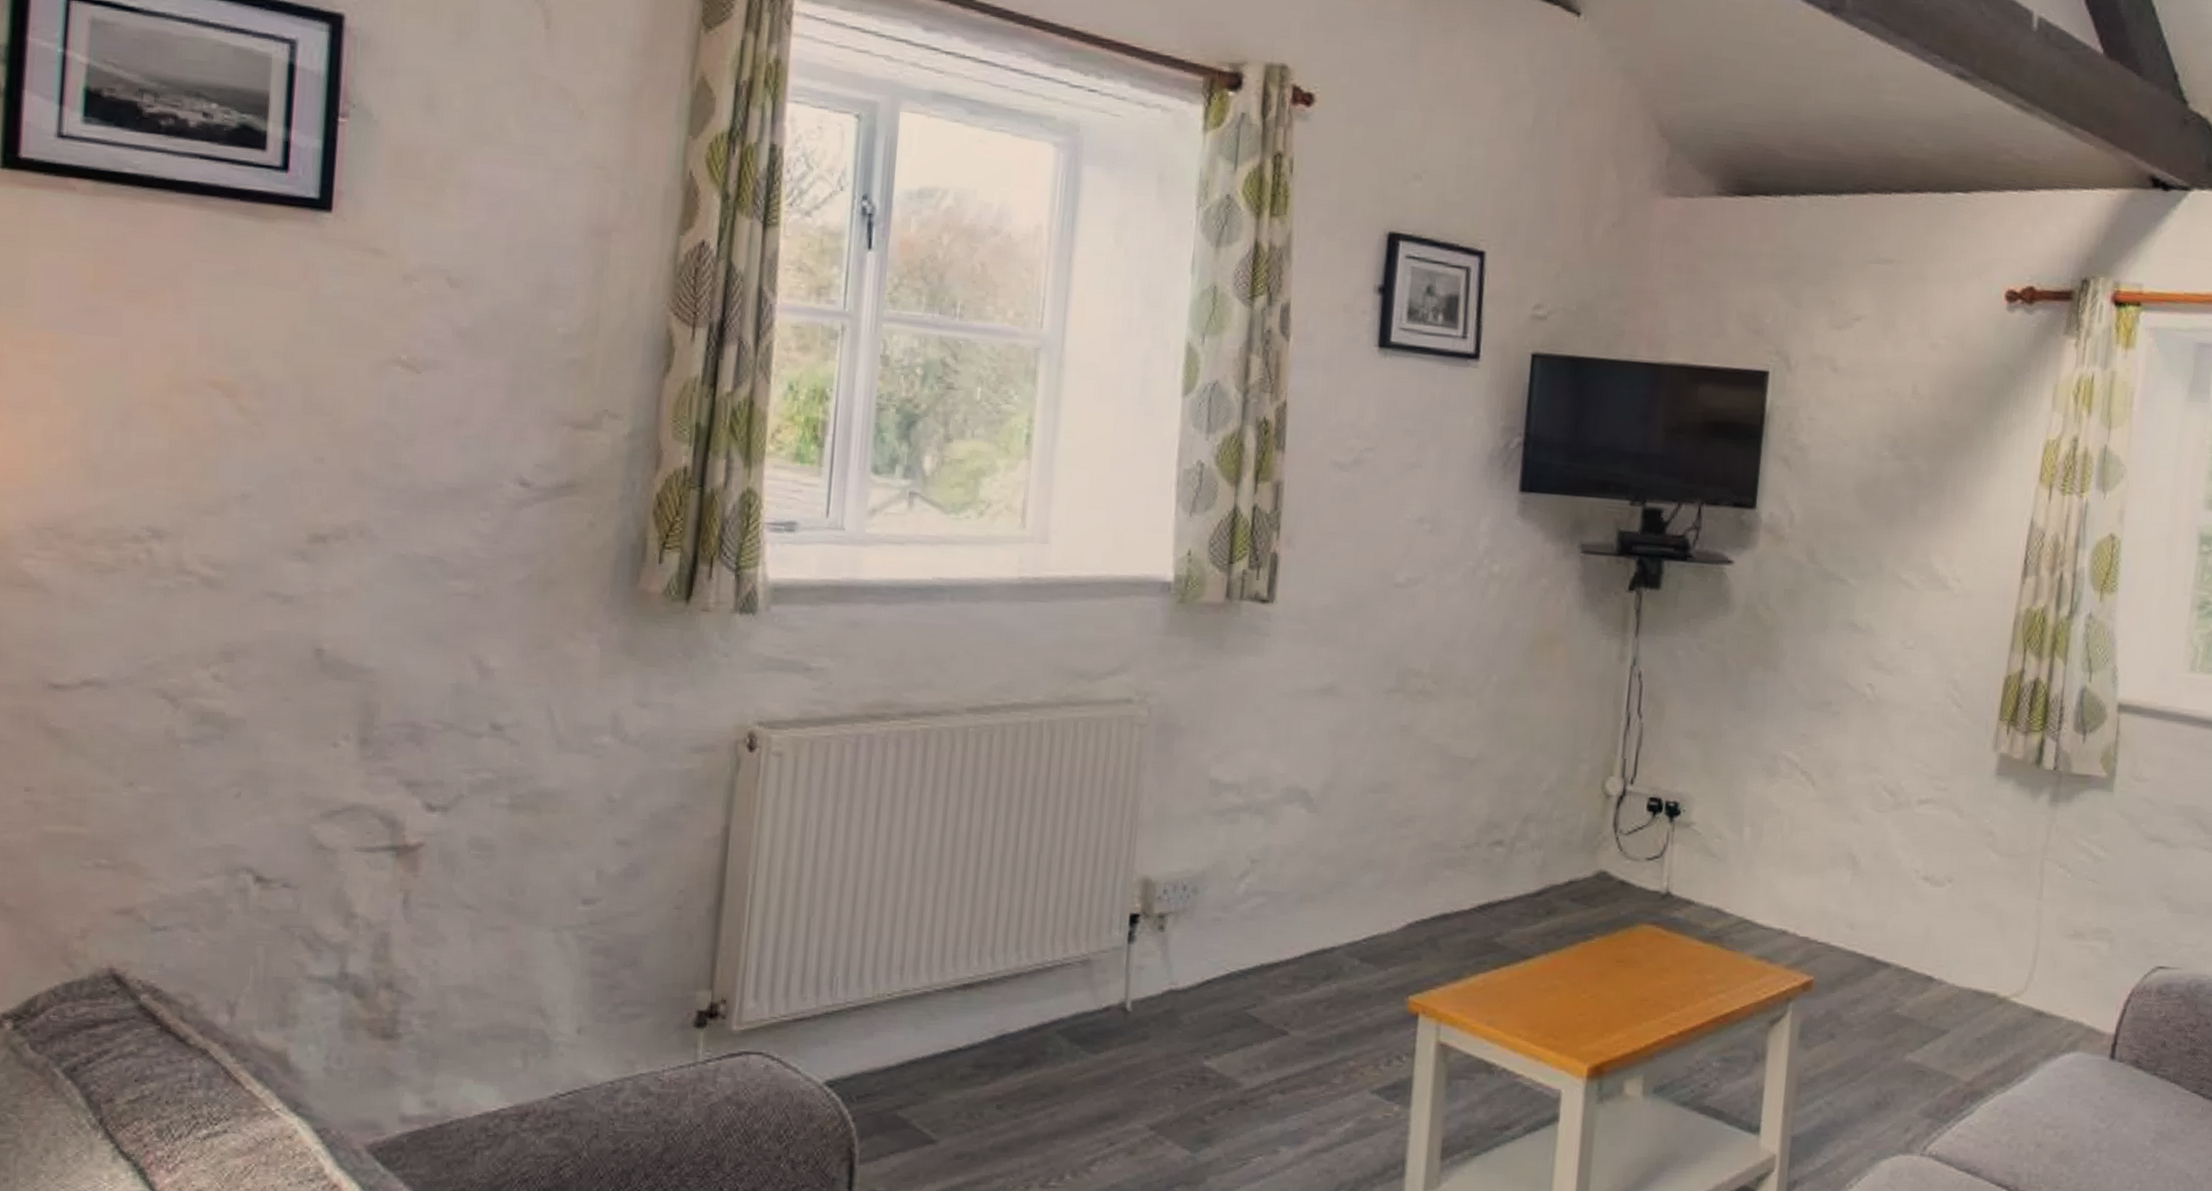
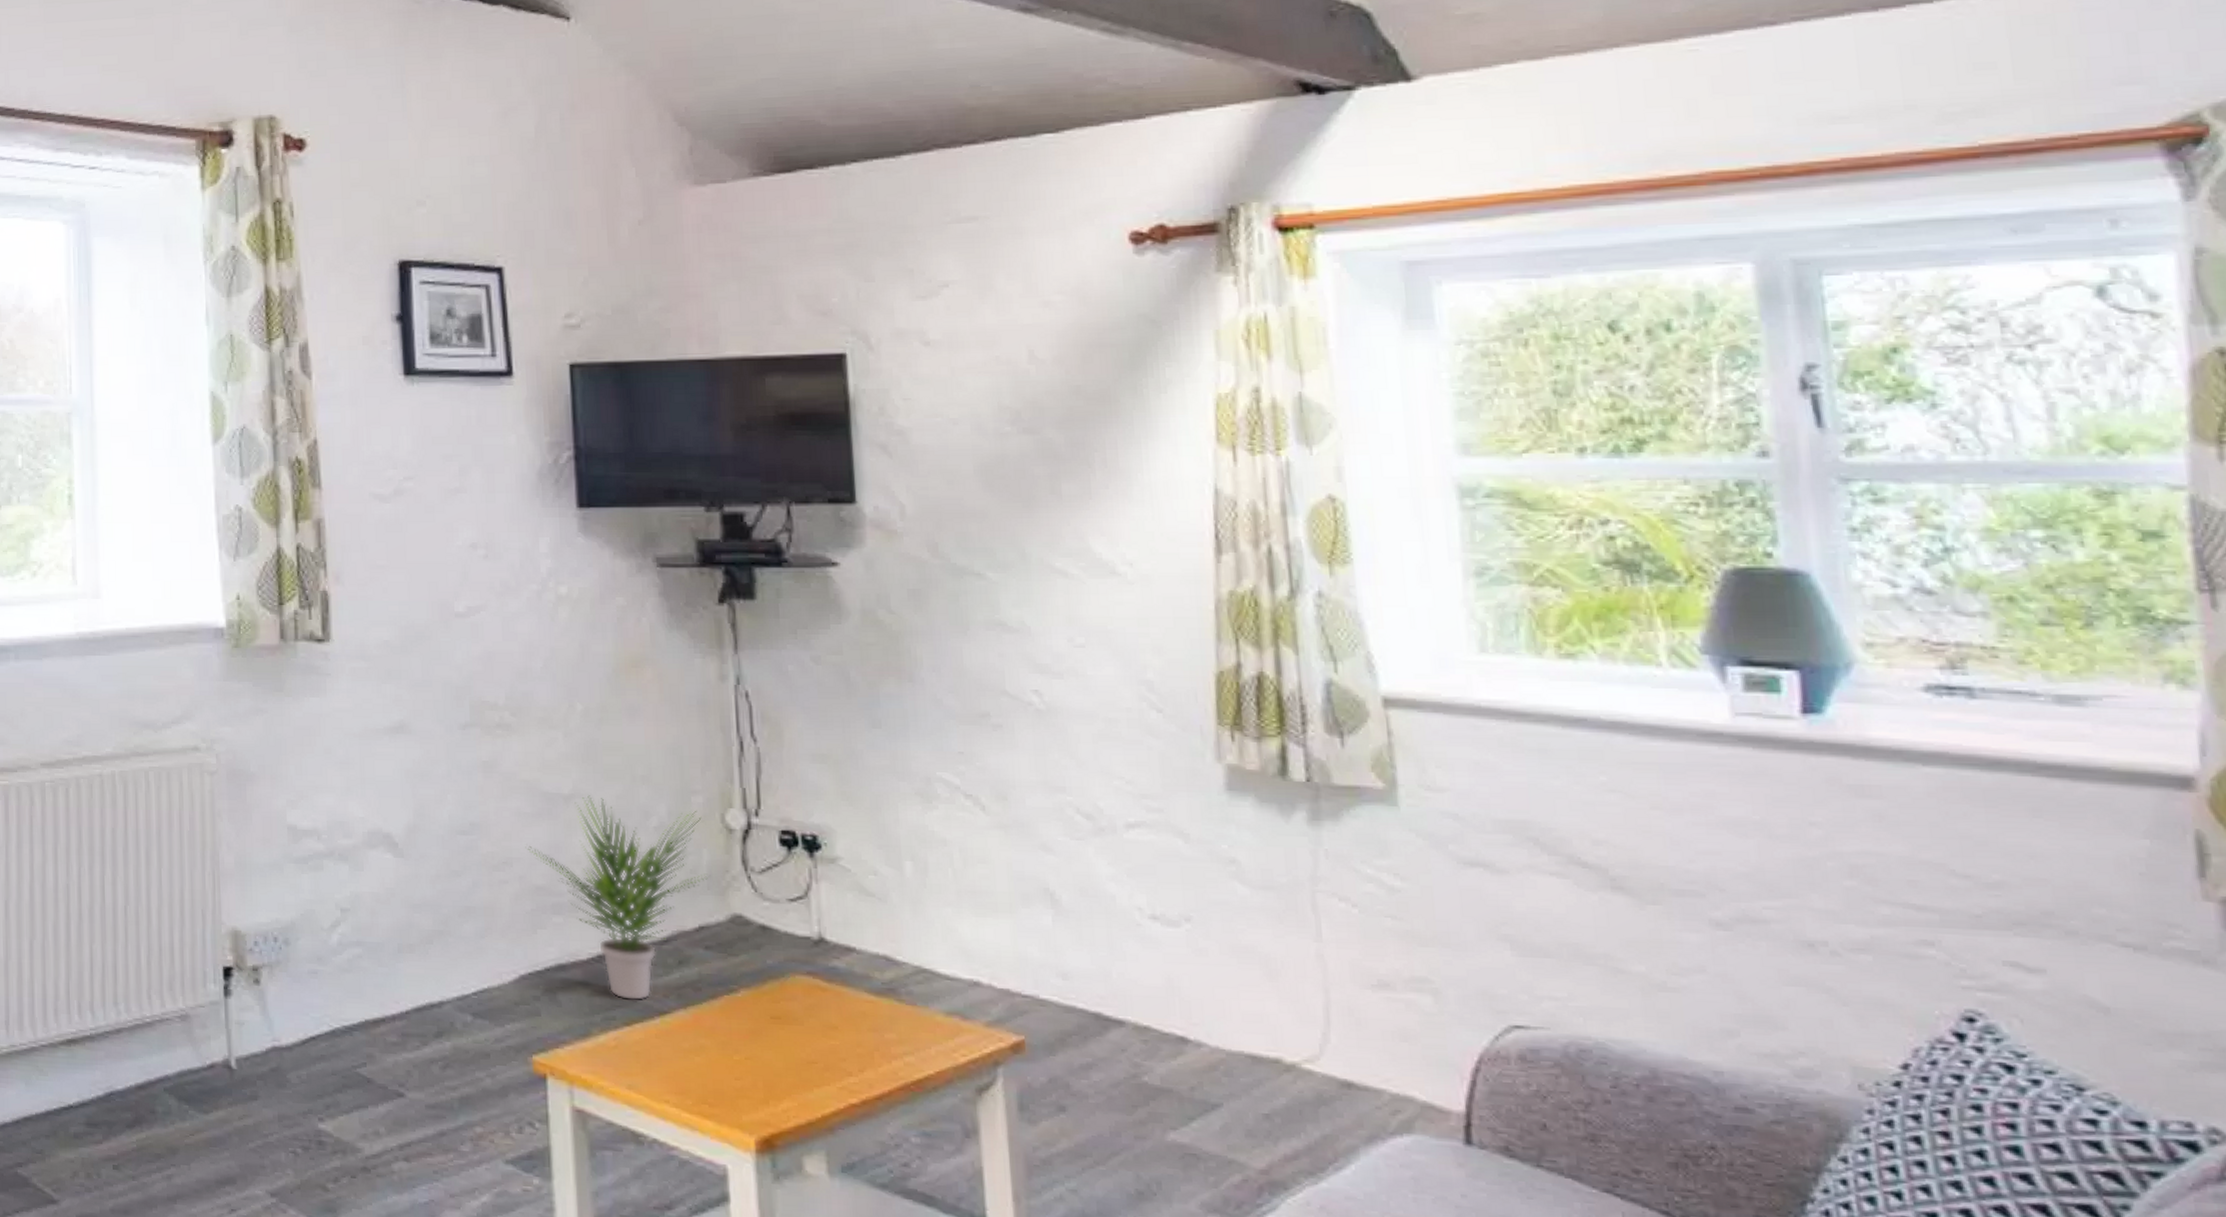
potted plant: none [1429,760,1586,947] -> present [525,795,708,1001]

